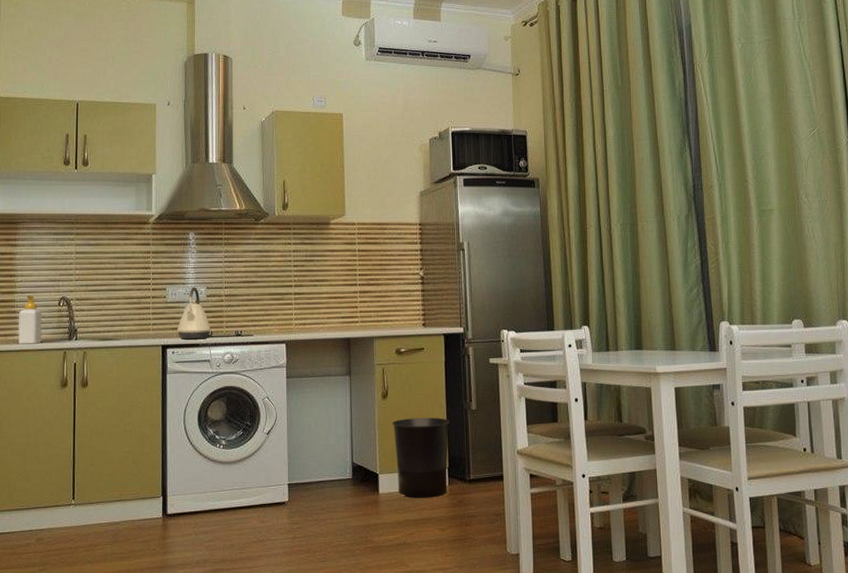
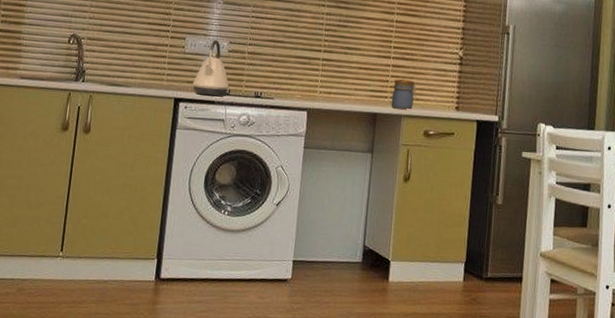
soap bottle: present [18,296,42,345] -> none [20,28,50,82]
jar: none [362,303,385,333] -> present [390,78,417,111]
waste bin: present [392,418,450,498] -> none [409,205,473,292]

